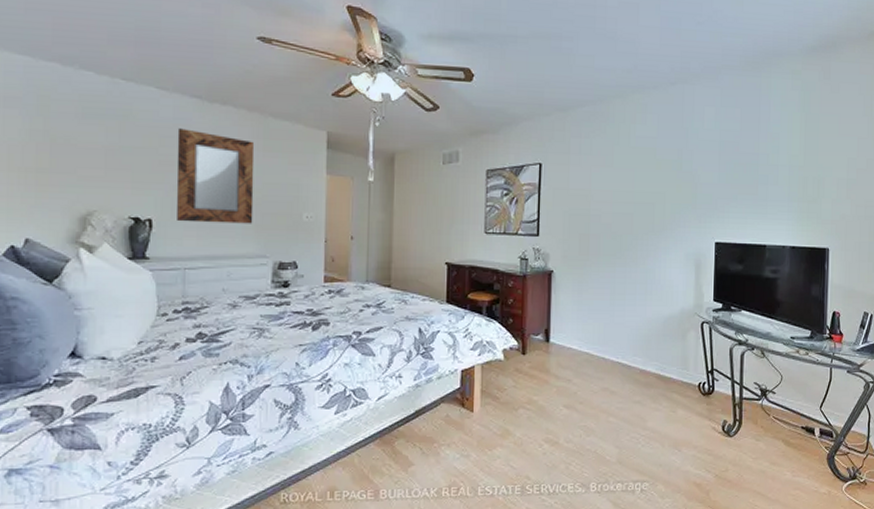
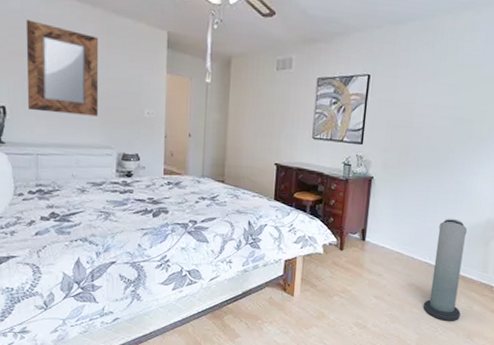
air purifier: none [621,311,663,429] -> present [423,218,468,321]

